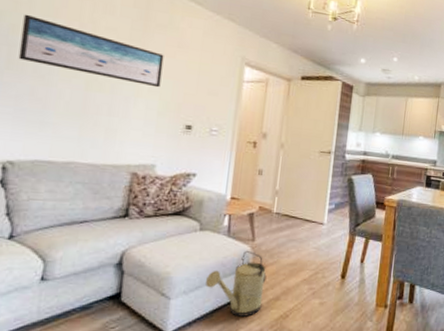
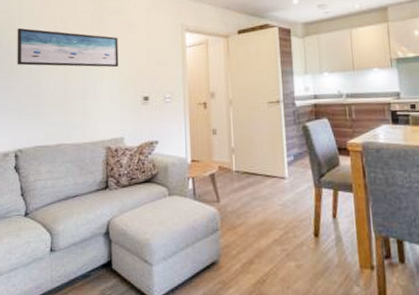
watering can: present [206,250,267,317] -> none [181,212,237,282]

